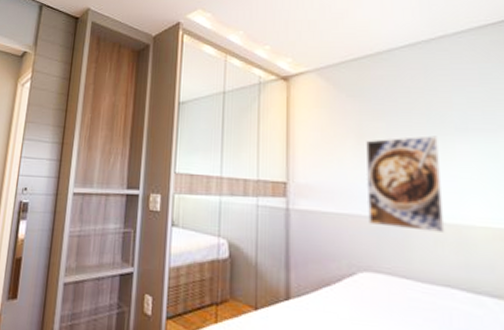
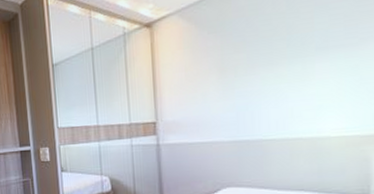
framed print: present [366,135,445,232] -> none [228,58,301,148]

